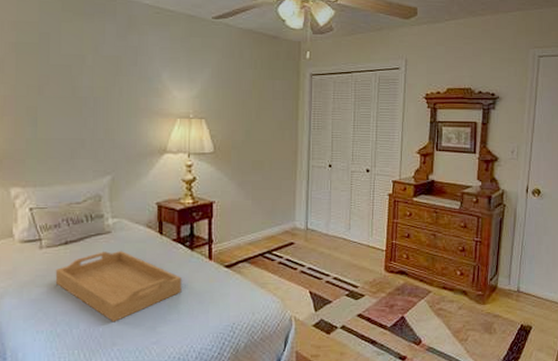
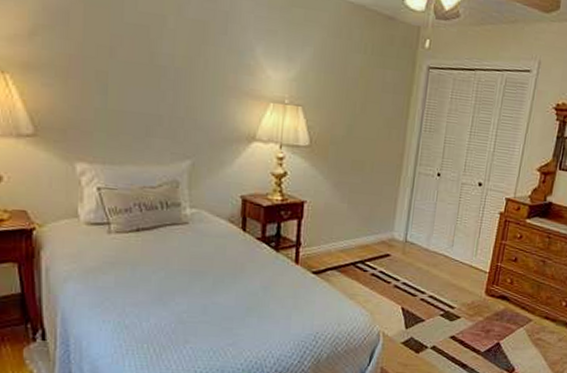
serving tray: present [55,250,182,322] -> none [124,243,264,320]

